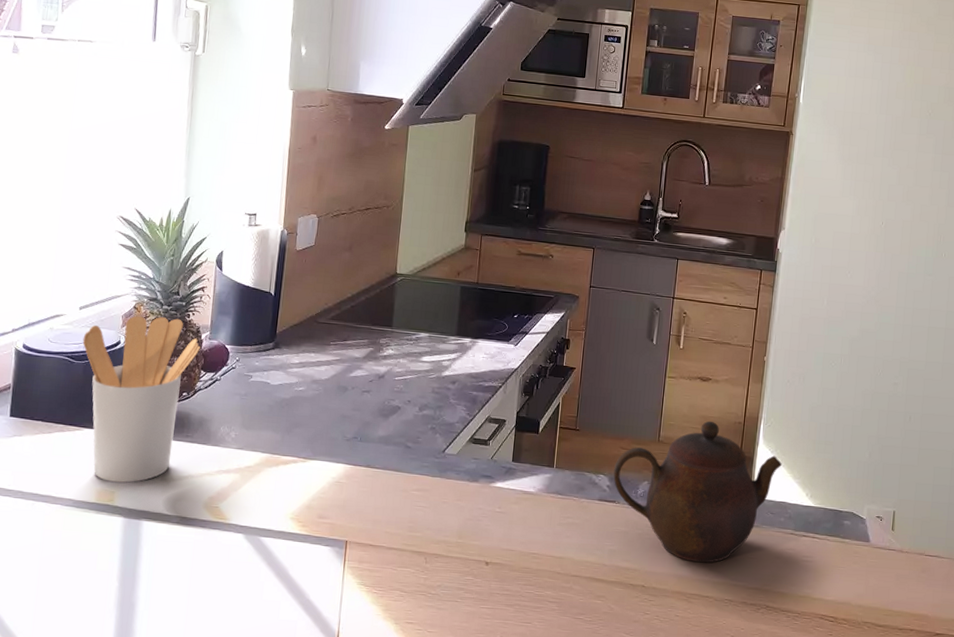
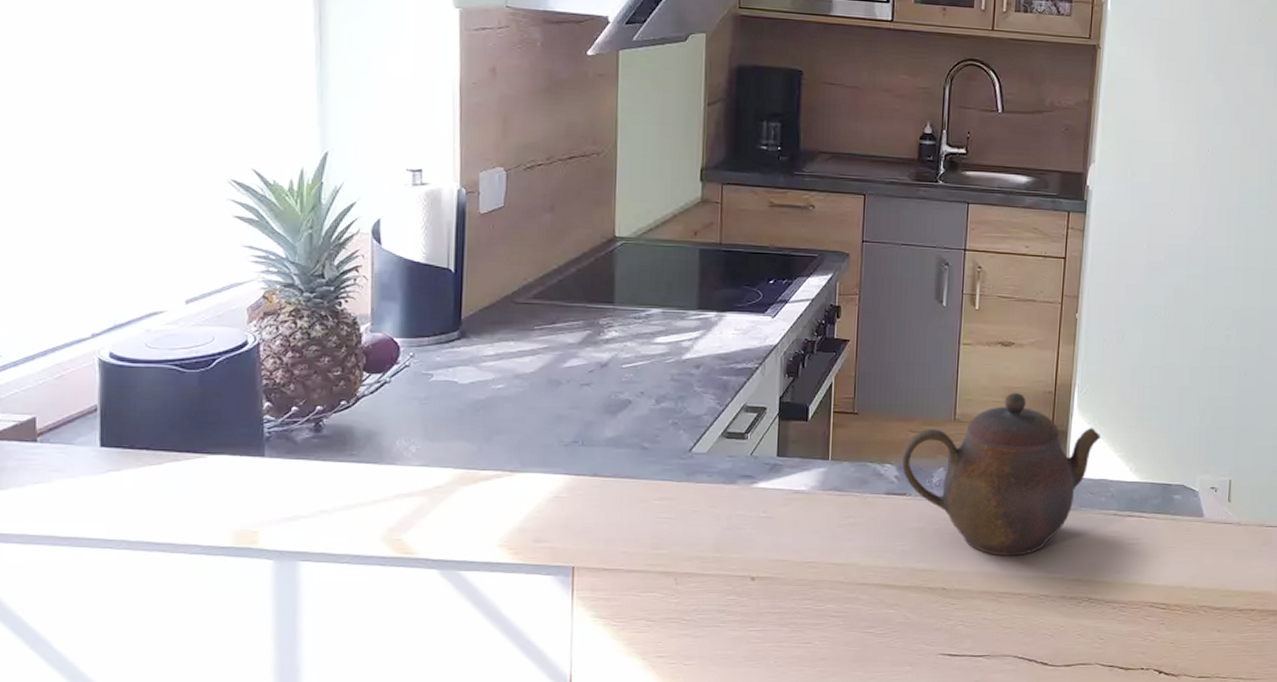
utensil holder: present [82,315,201,483] -> none [194,307,360,519]

